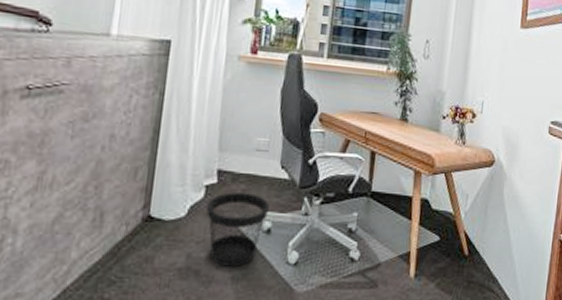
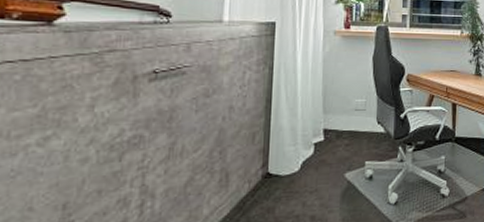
wastebasket: present [206,192,269,266] -> none [316,147,370,211]

